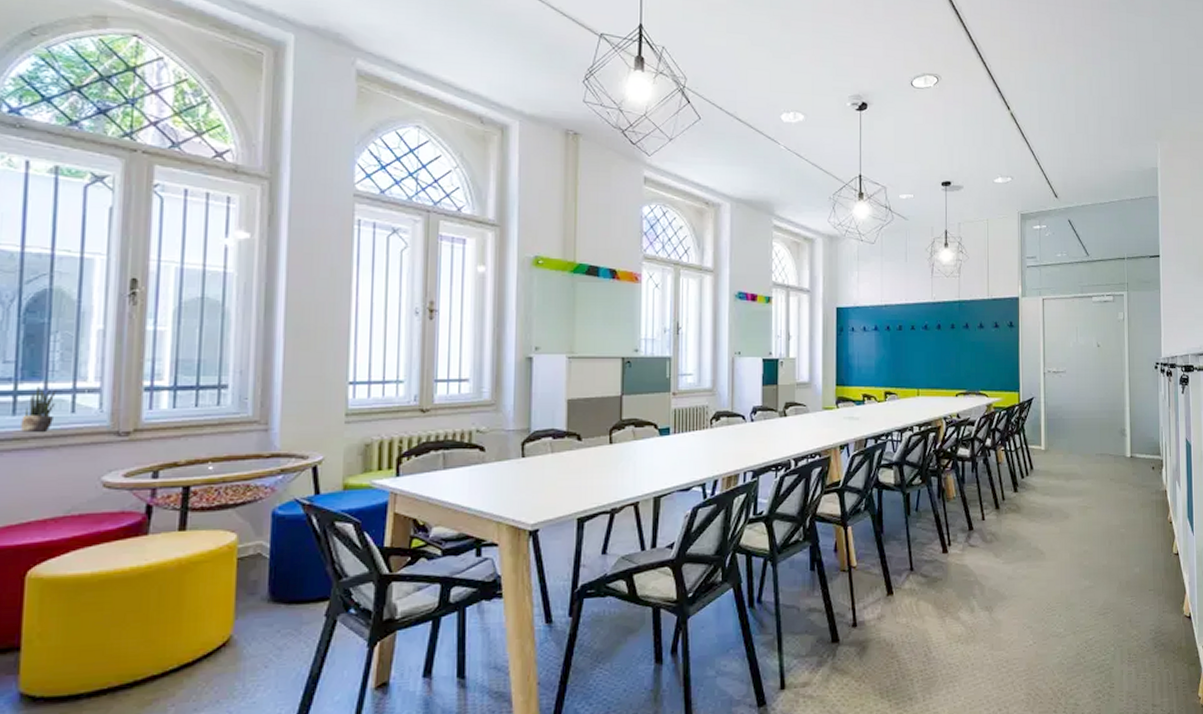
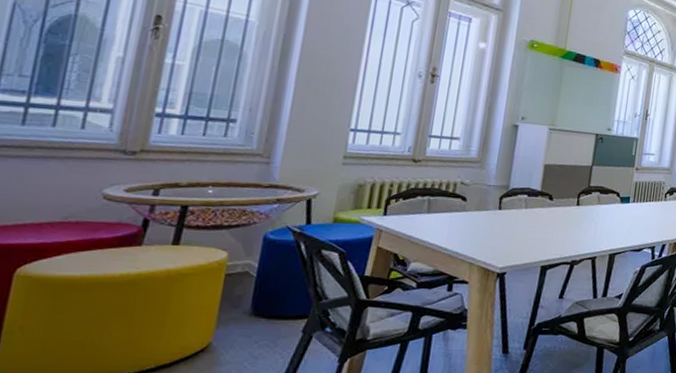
potted plant: present [21,387,57,433] -> none [28,102,69,145]

